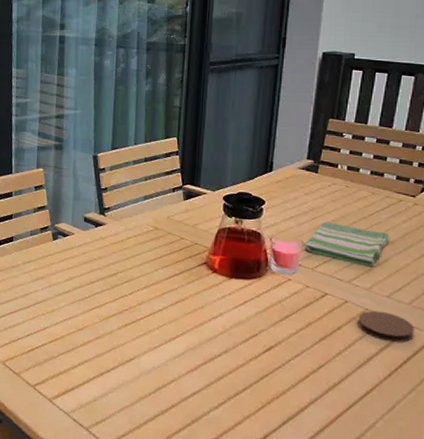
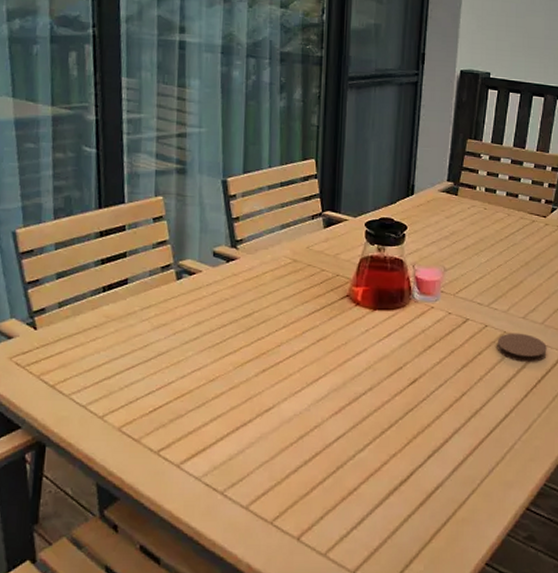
dish towel: present [304,221,390,267] -> none [446,245,524,289]

